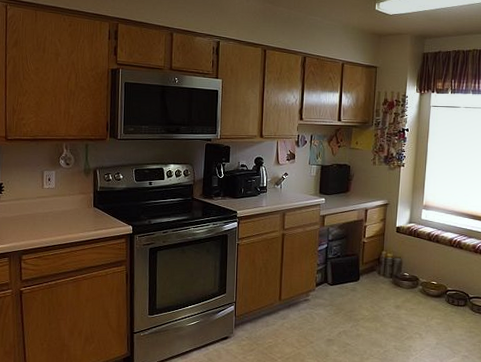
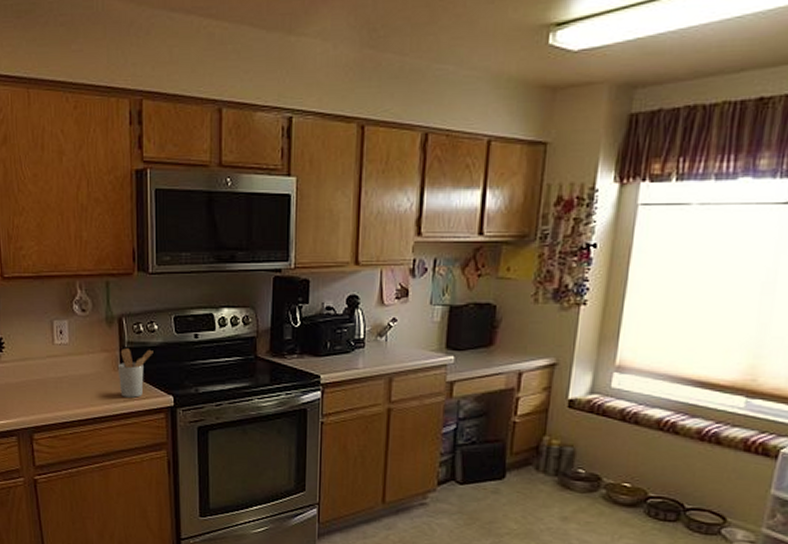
utensil holder: none [91,192,119,227] -> present [117,348,154,398]

